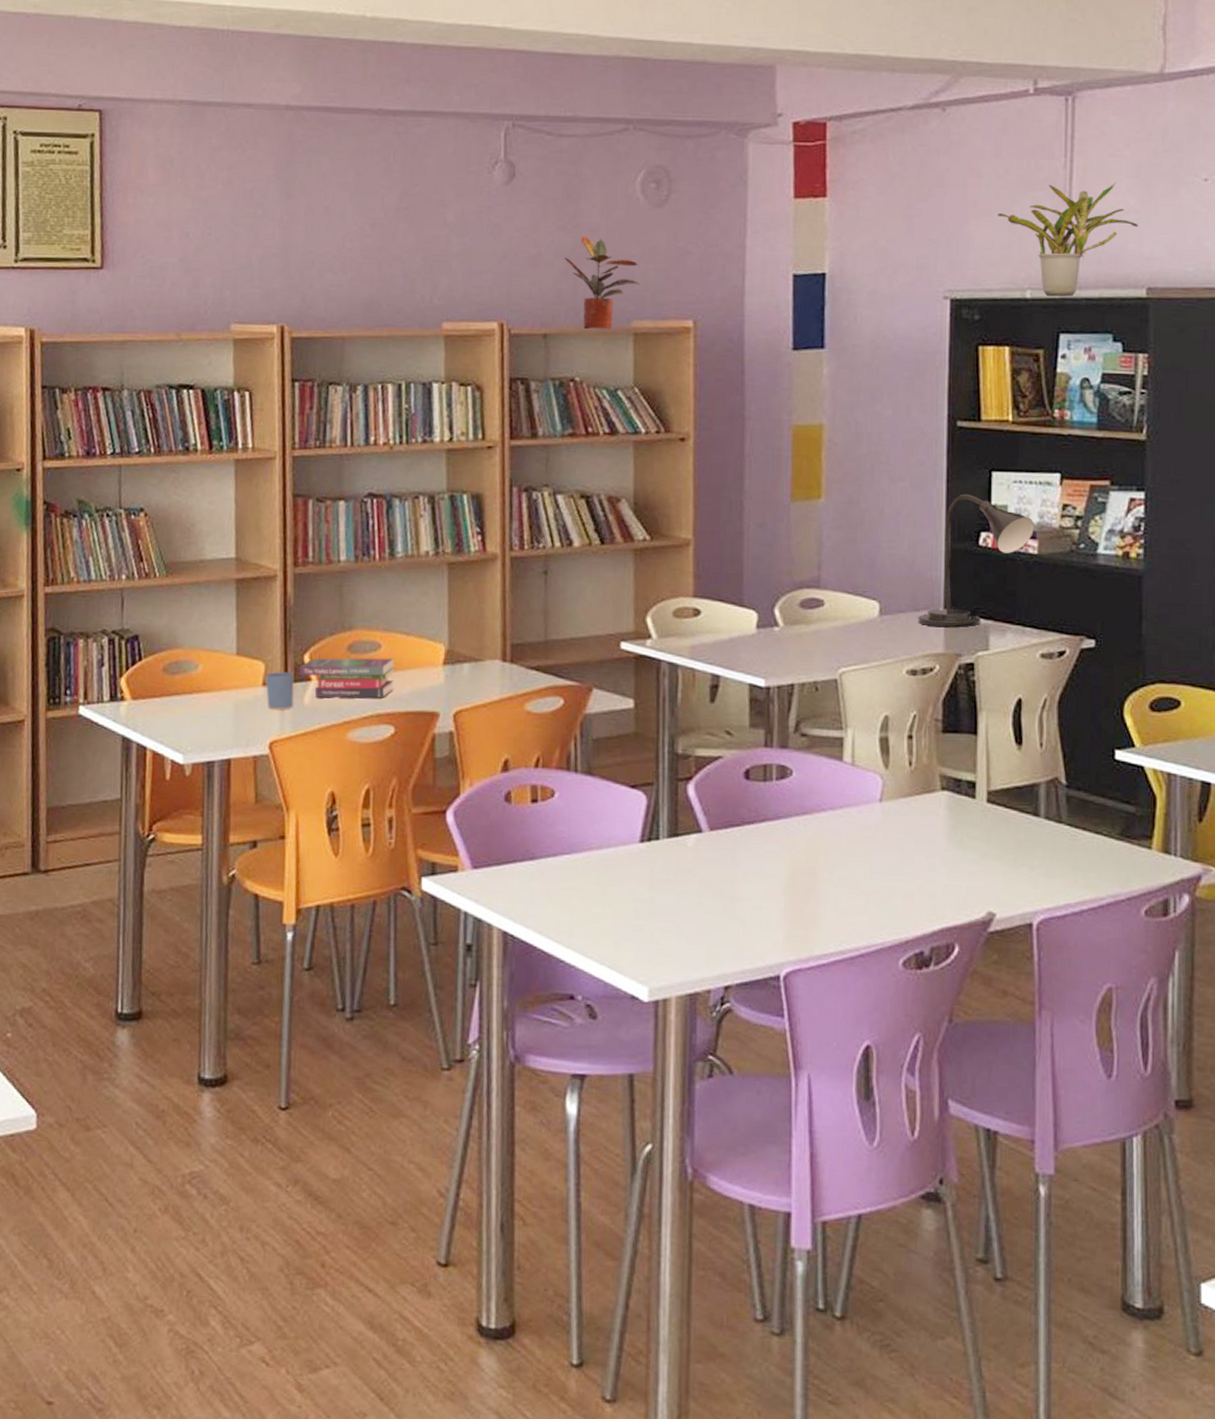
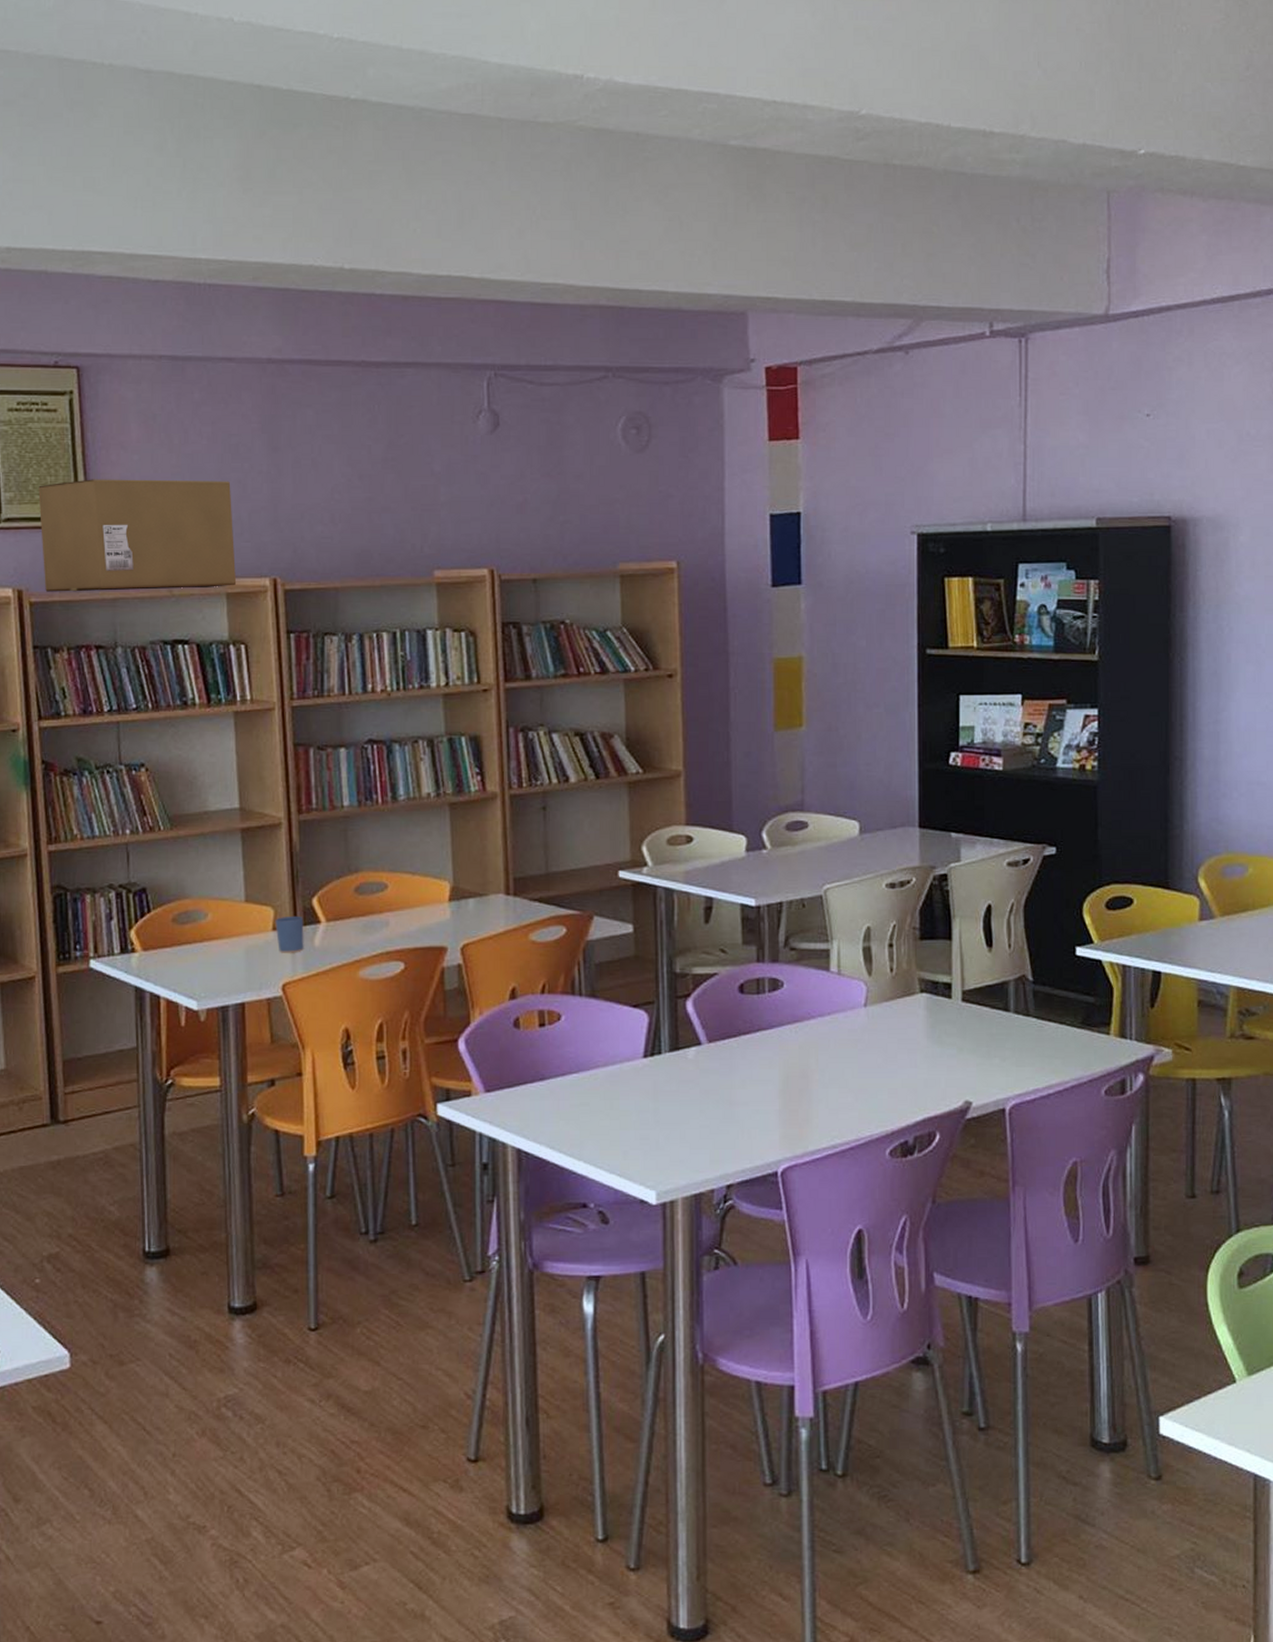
box: none [55,221,244,333] -> present [38,479,237,592]
books: present [299,658,394,699] -> none [308,897,402,939]
potted plant: present [564,234,640,329] -> none [550,480,624,572]
desk lamp: present [918,494,1035,627] -> none [895,717,1000,841]
potted plant: present [998,182,1138,297] -> none [959,419,1088,529]

